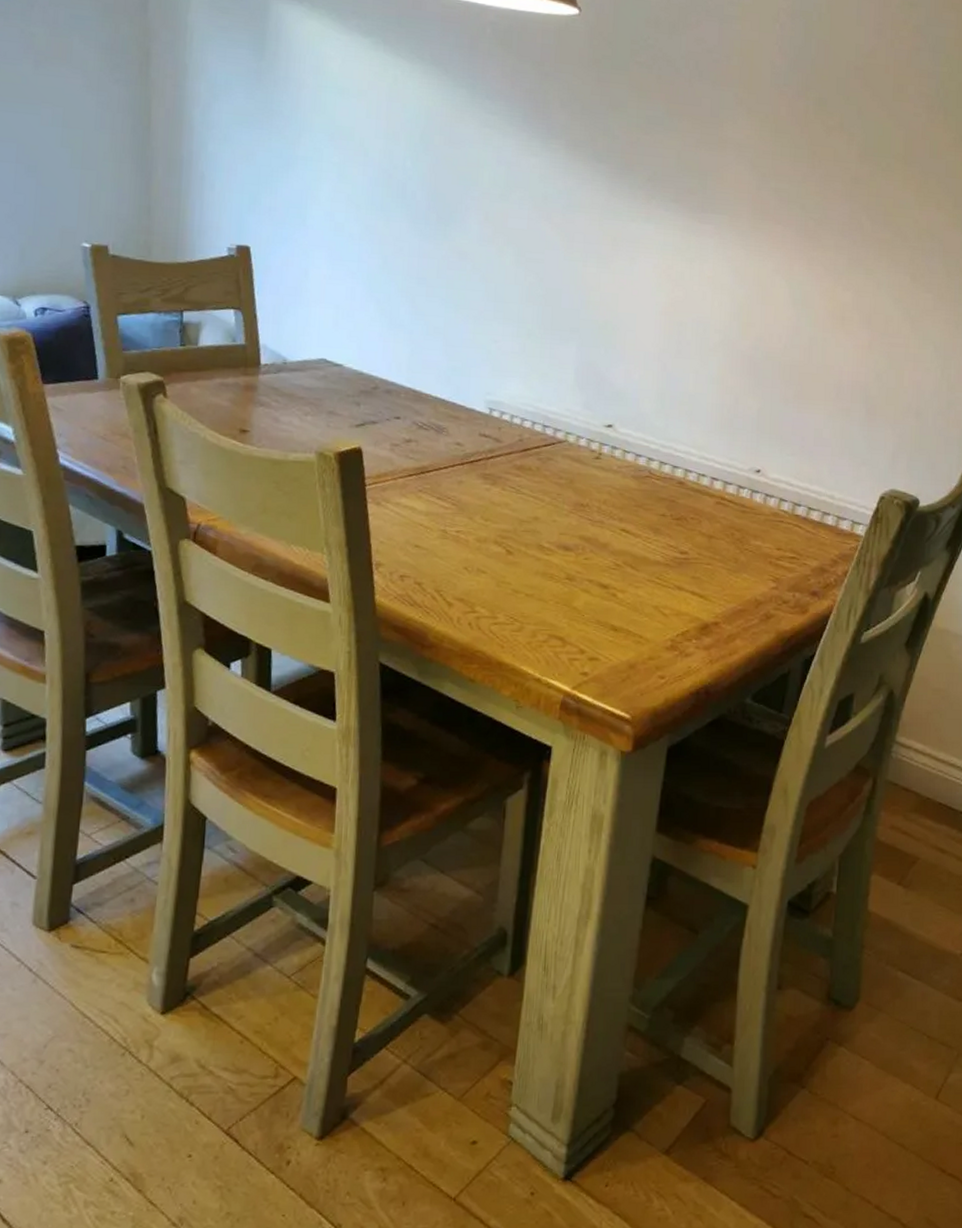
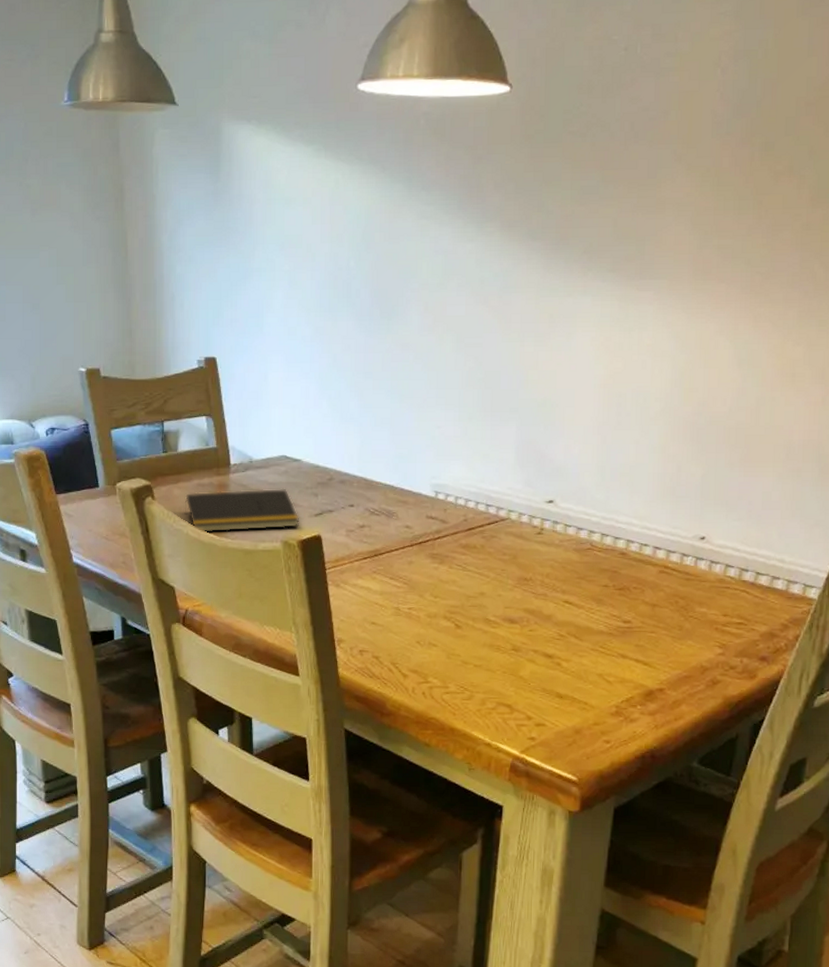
notepad: none [202,392,339,439] -> present [184,488,300,533]

